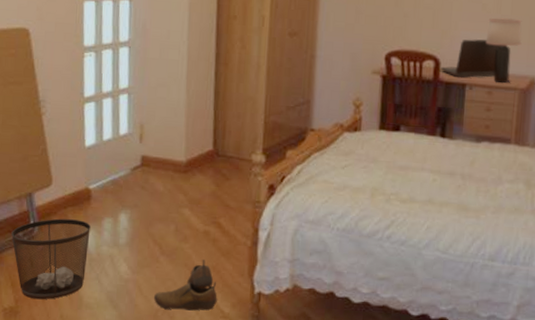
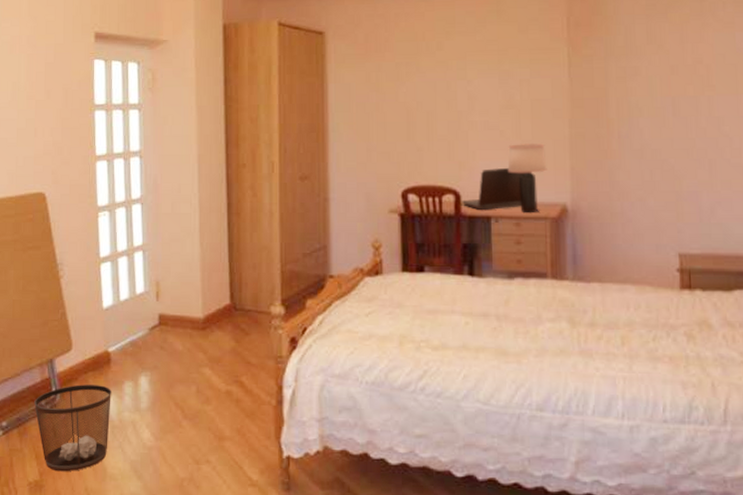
shoe: present [153,260,217,311] -> none [178,422,244,479]

